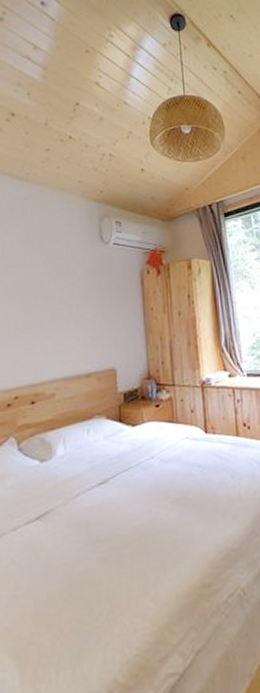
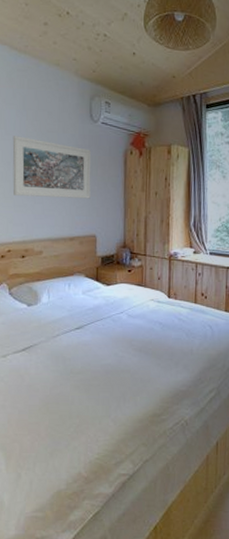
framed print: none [16,267,106,333] -> present [12,136,91,199]

